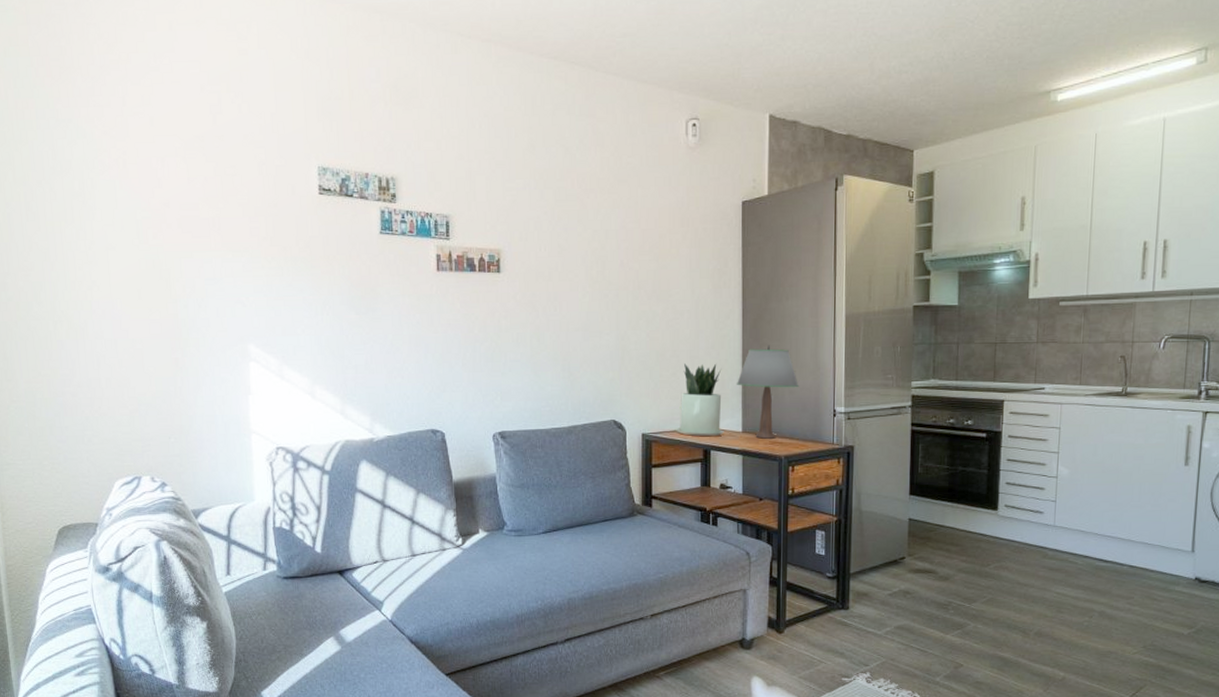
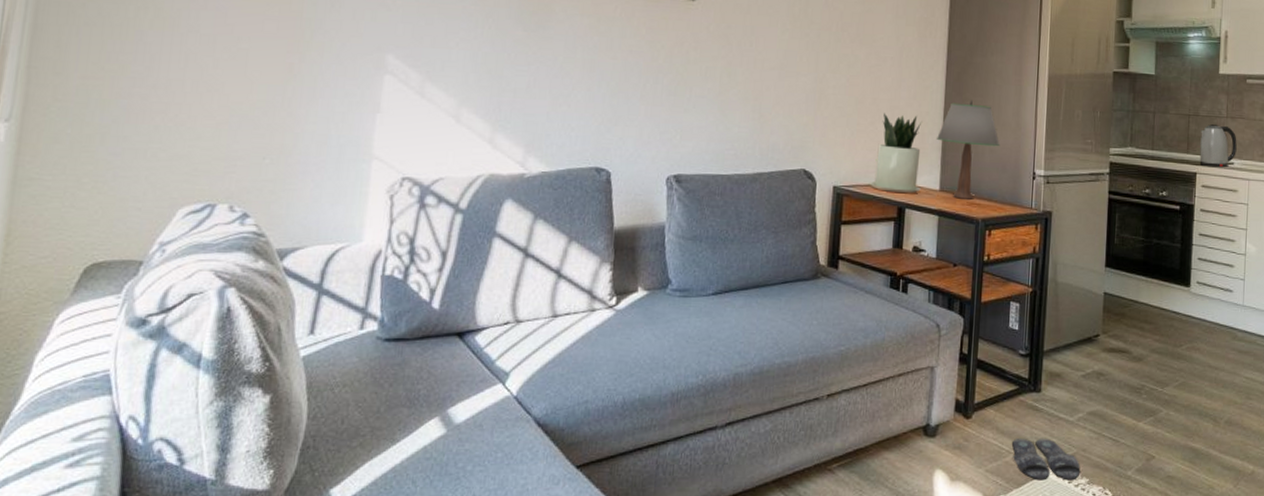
slippers: none [823,650,890,686] -> present [1012,439,1081,481]
kettle: none [1007,351,1048,394] -> present [1199,124,1237,168]

